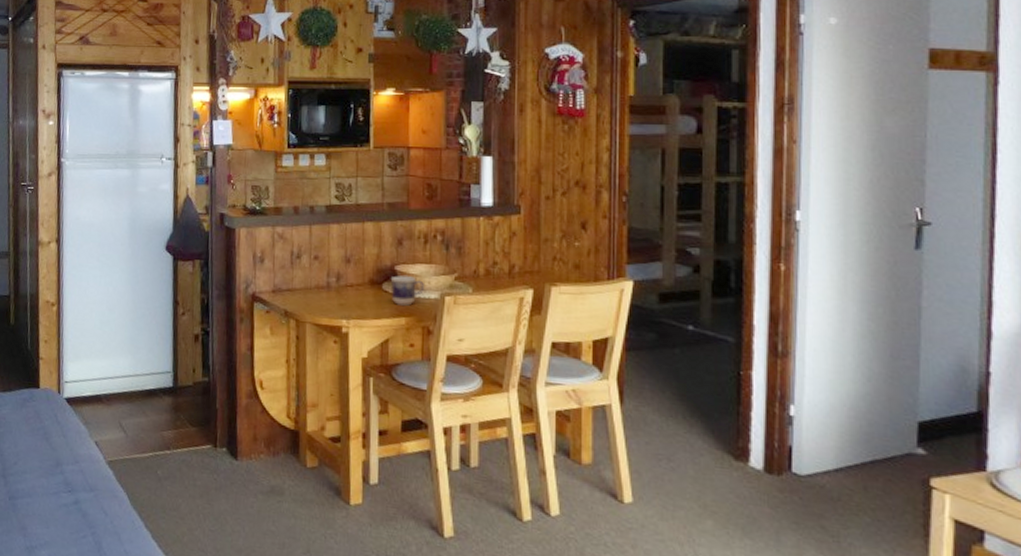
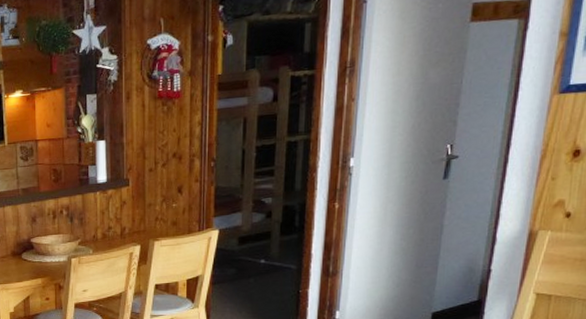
cup: present [390,275,424,306] -> none [28,246,55,269]

